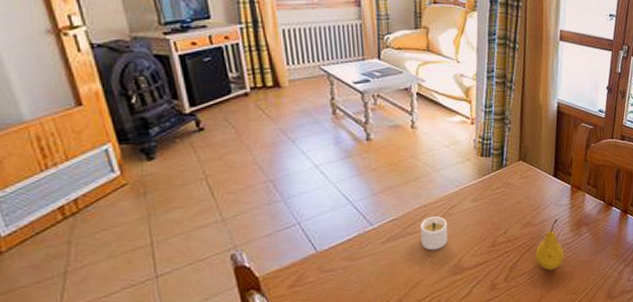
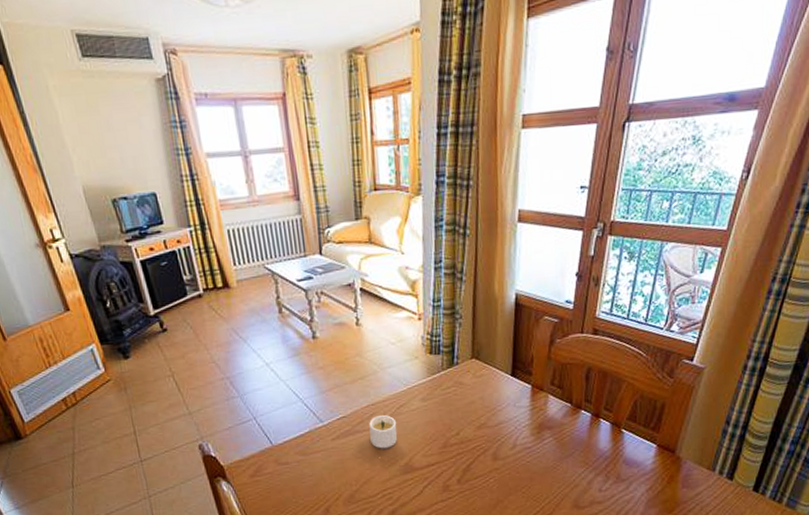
fruit: present [535,218,564,271] -> none [491,421,524,475]

